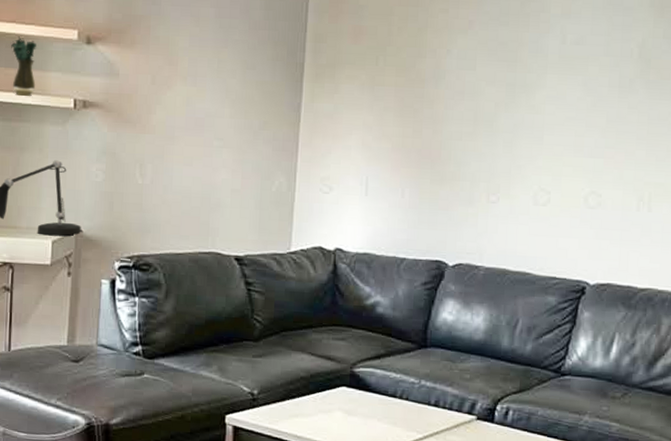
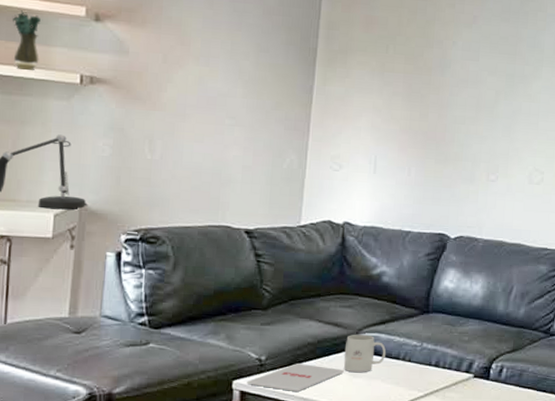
magazine: none [239,399,338,430] -> present [246,364,344,393]
mug: none [337,369,383,411] -> present [343,334,387,373]

